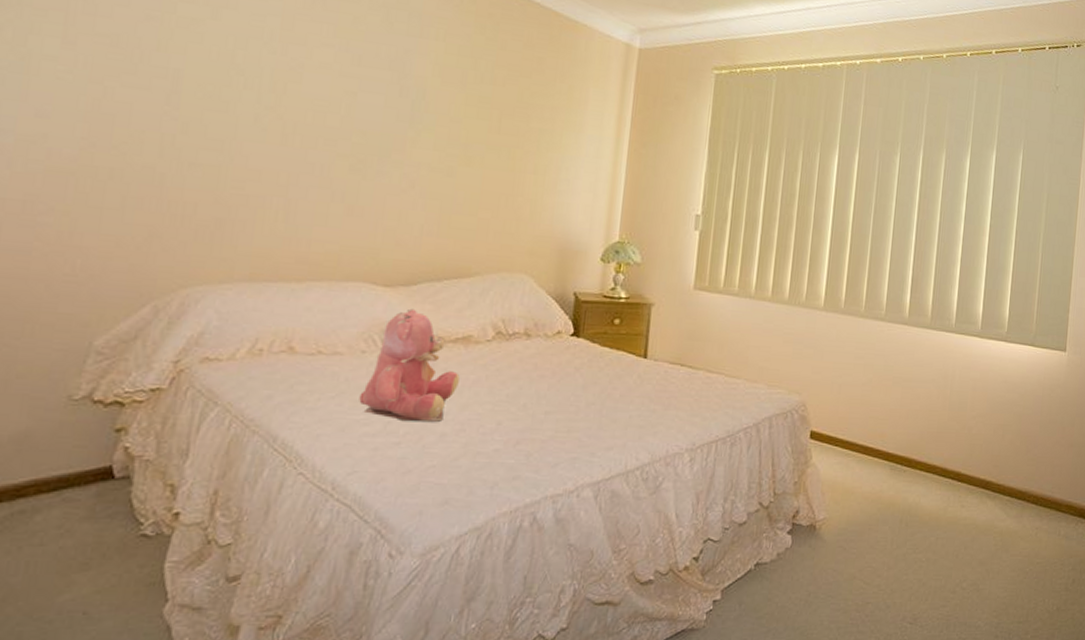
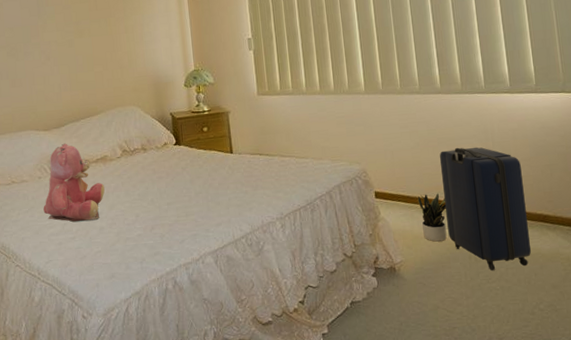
potted plant: none [855,441,888,499] -> present [417,193,447,242]
suitcase: none [883,391,975,539] -> present [439,147,531,270]

